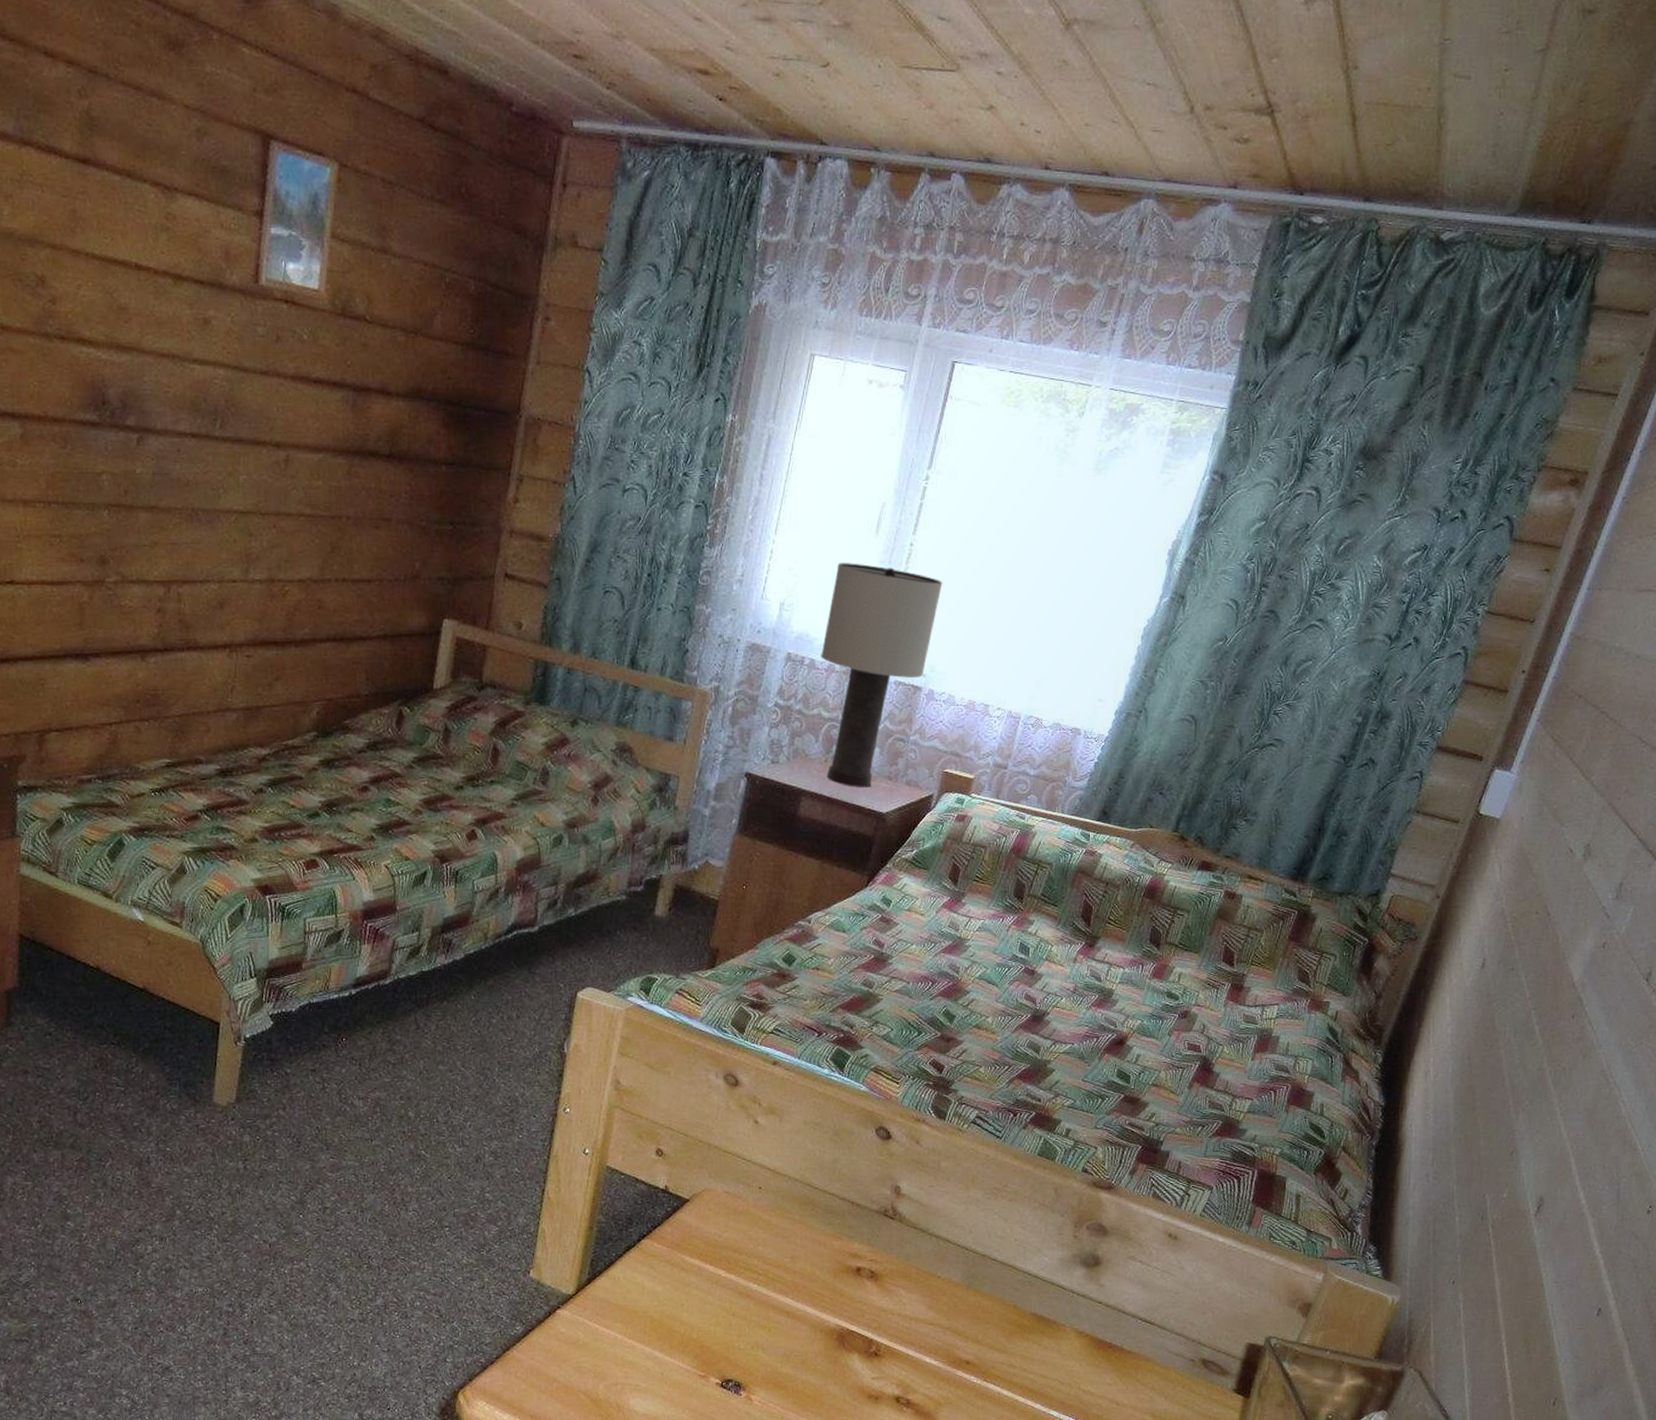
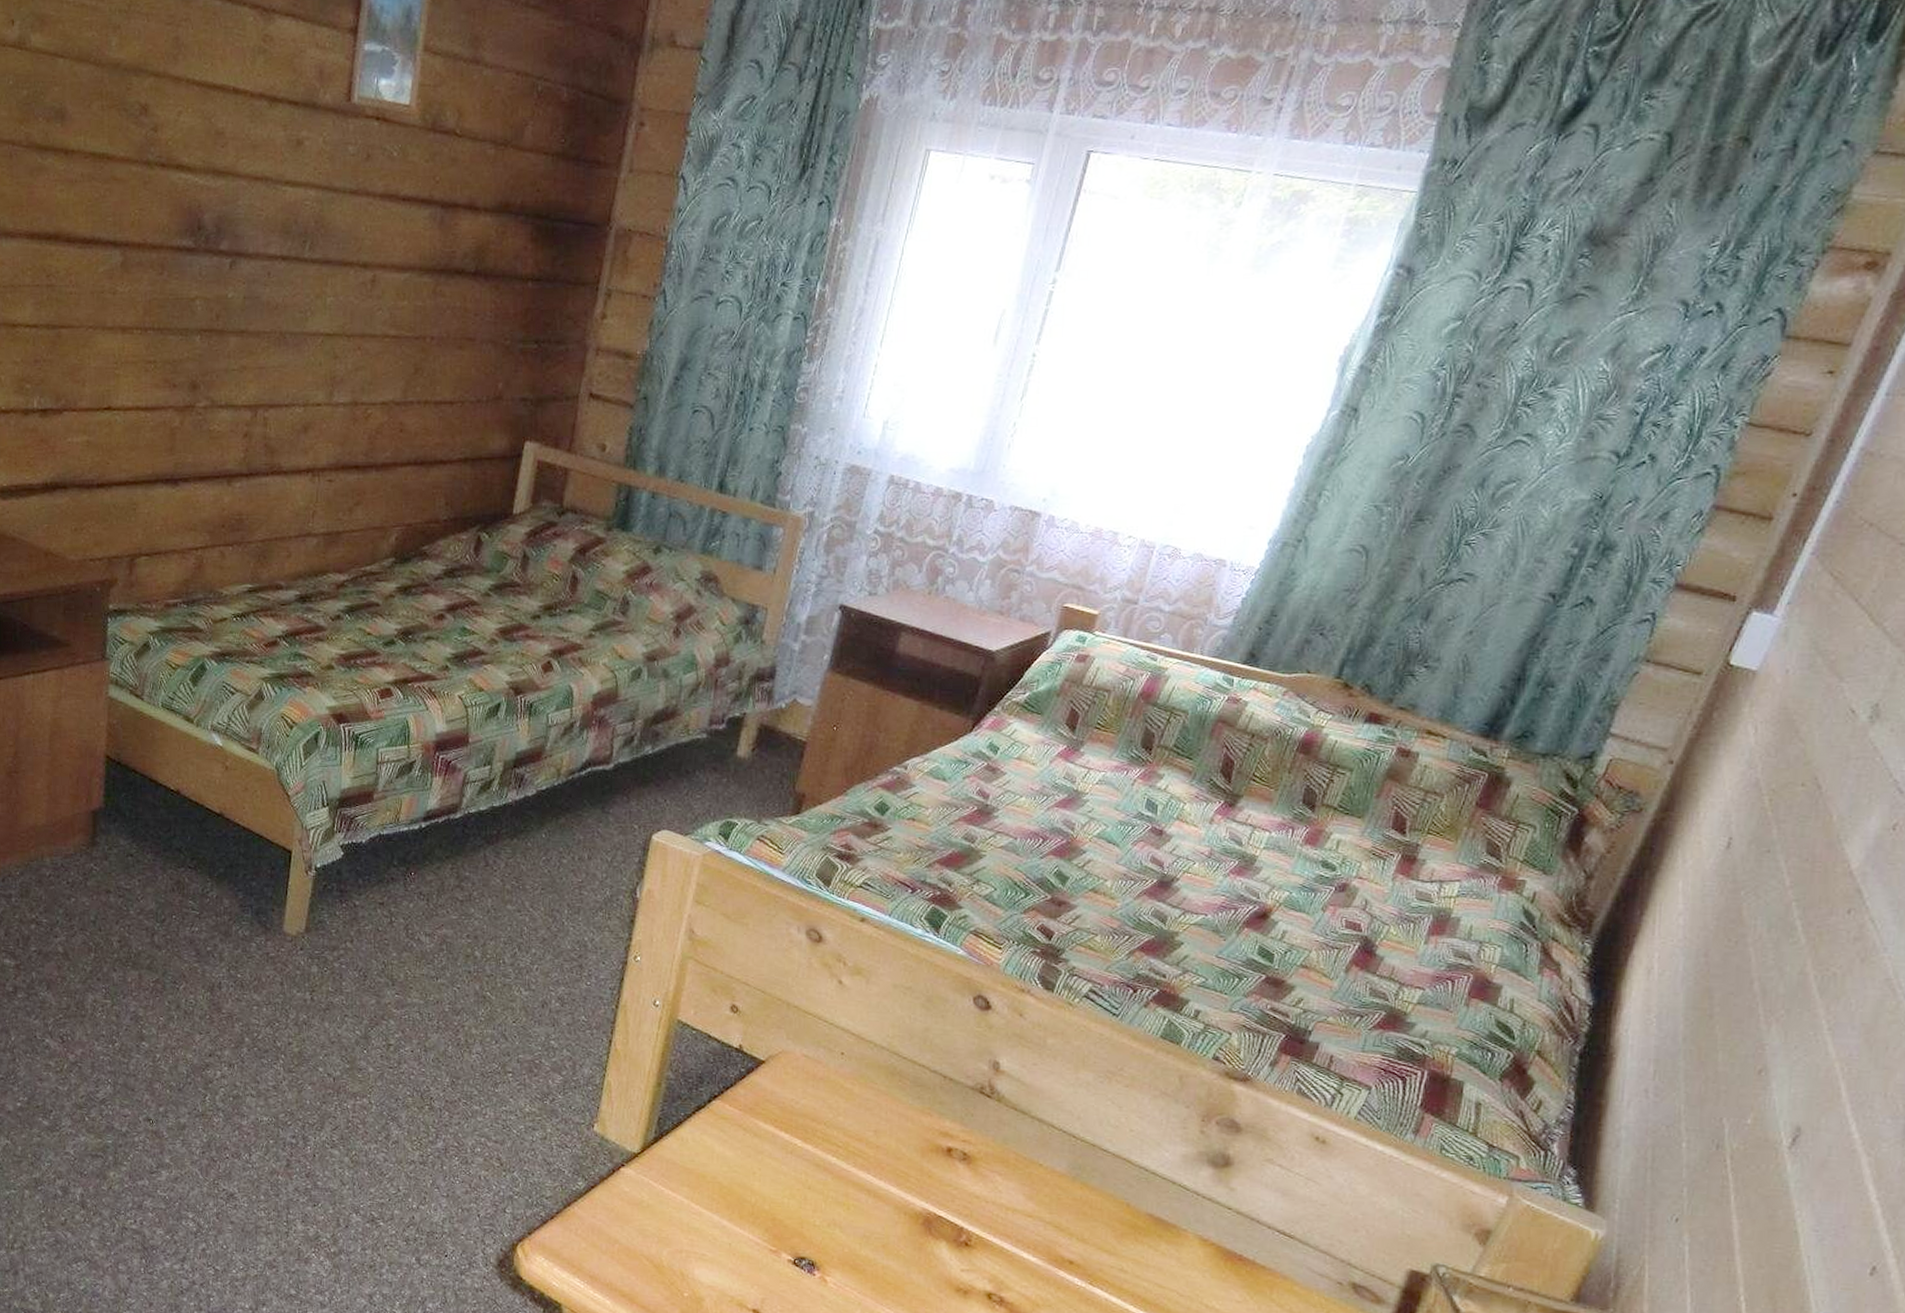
lamp: present [821,563,943,787] -> none [927,376,1069,622]

